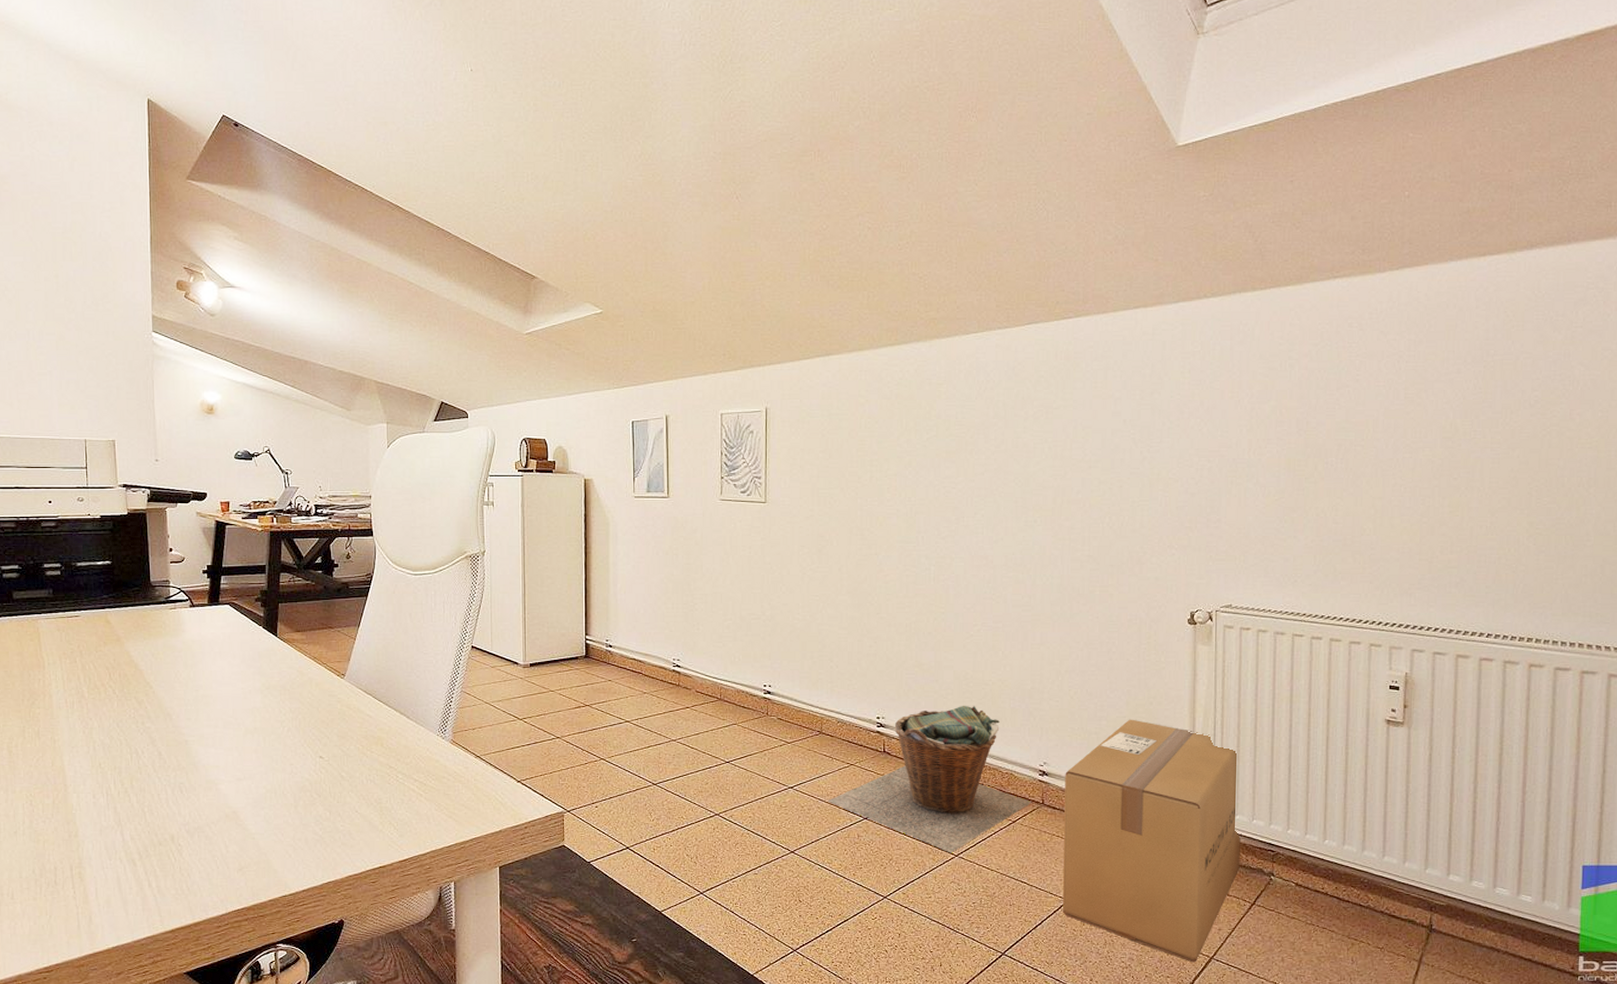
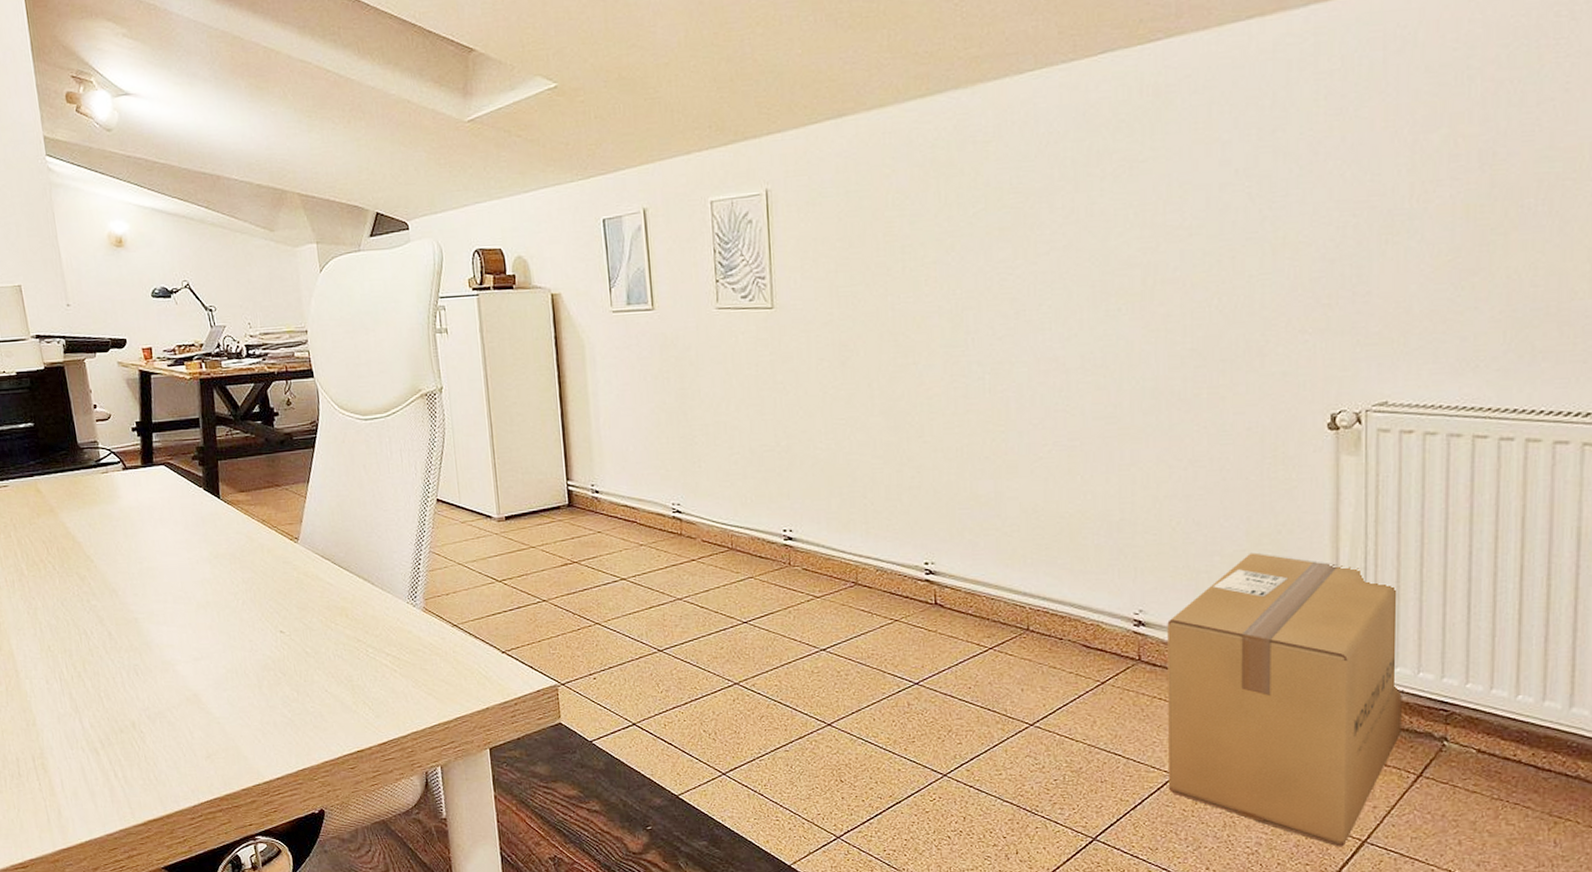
laundry basket: present [828,706,1032,853] -> none [869,544,1126,722]

